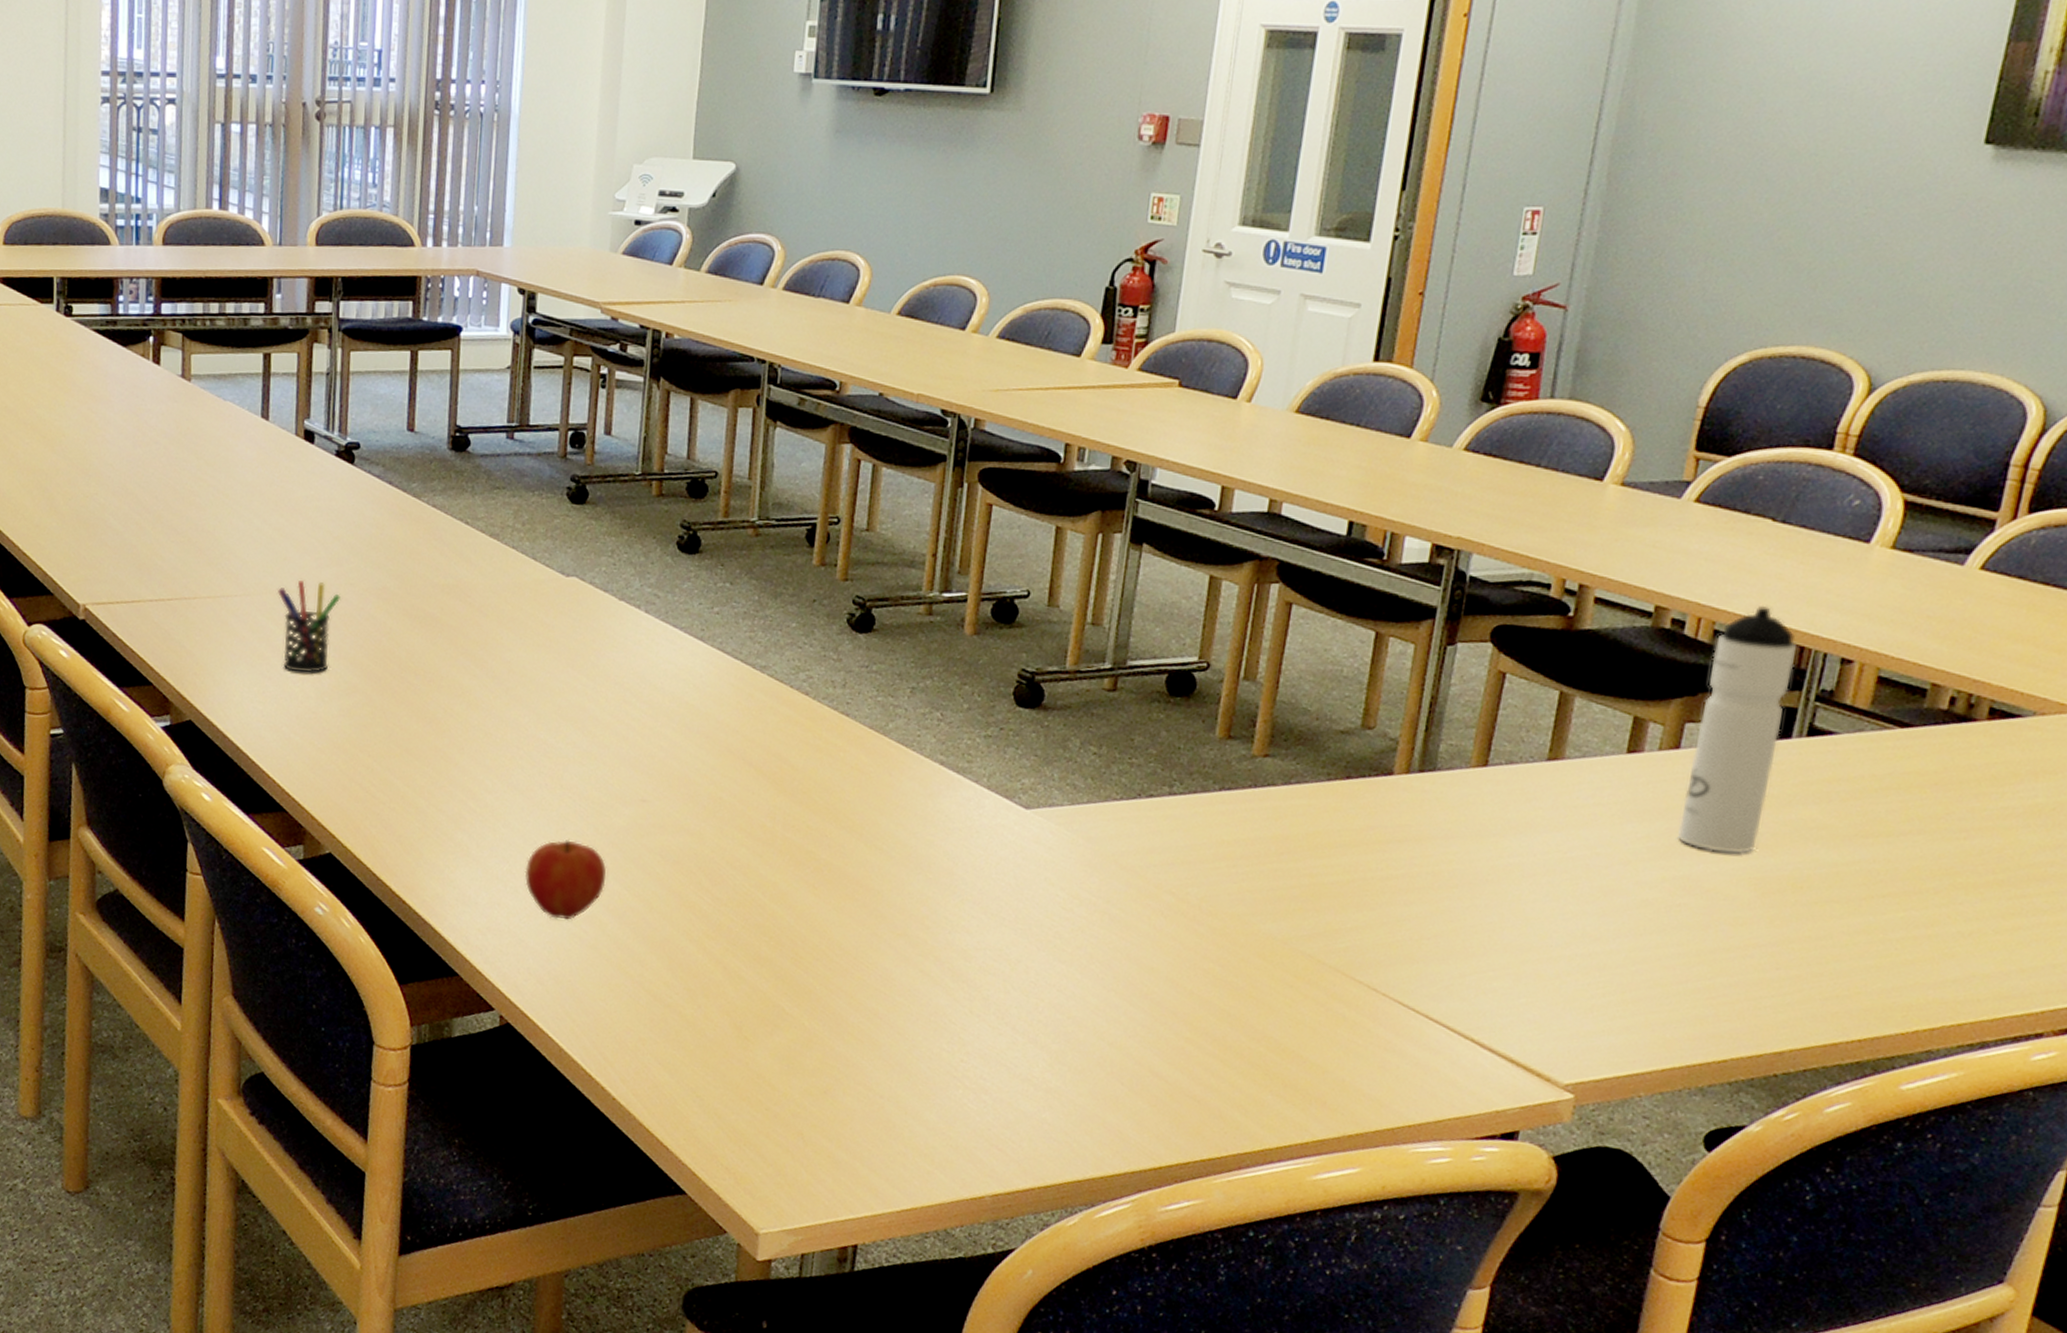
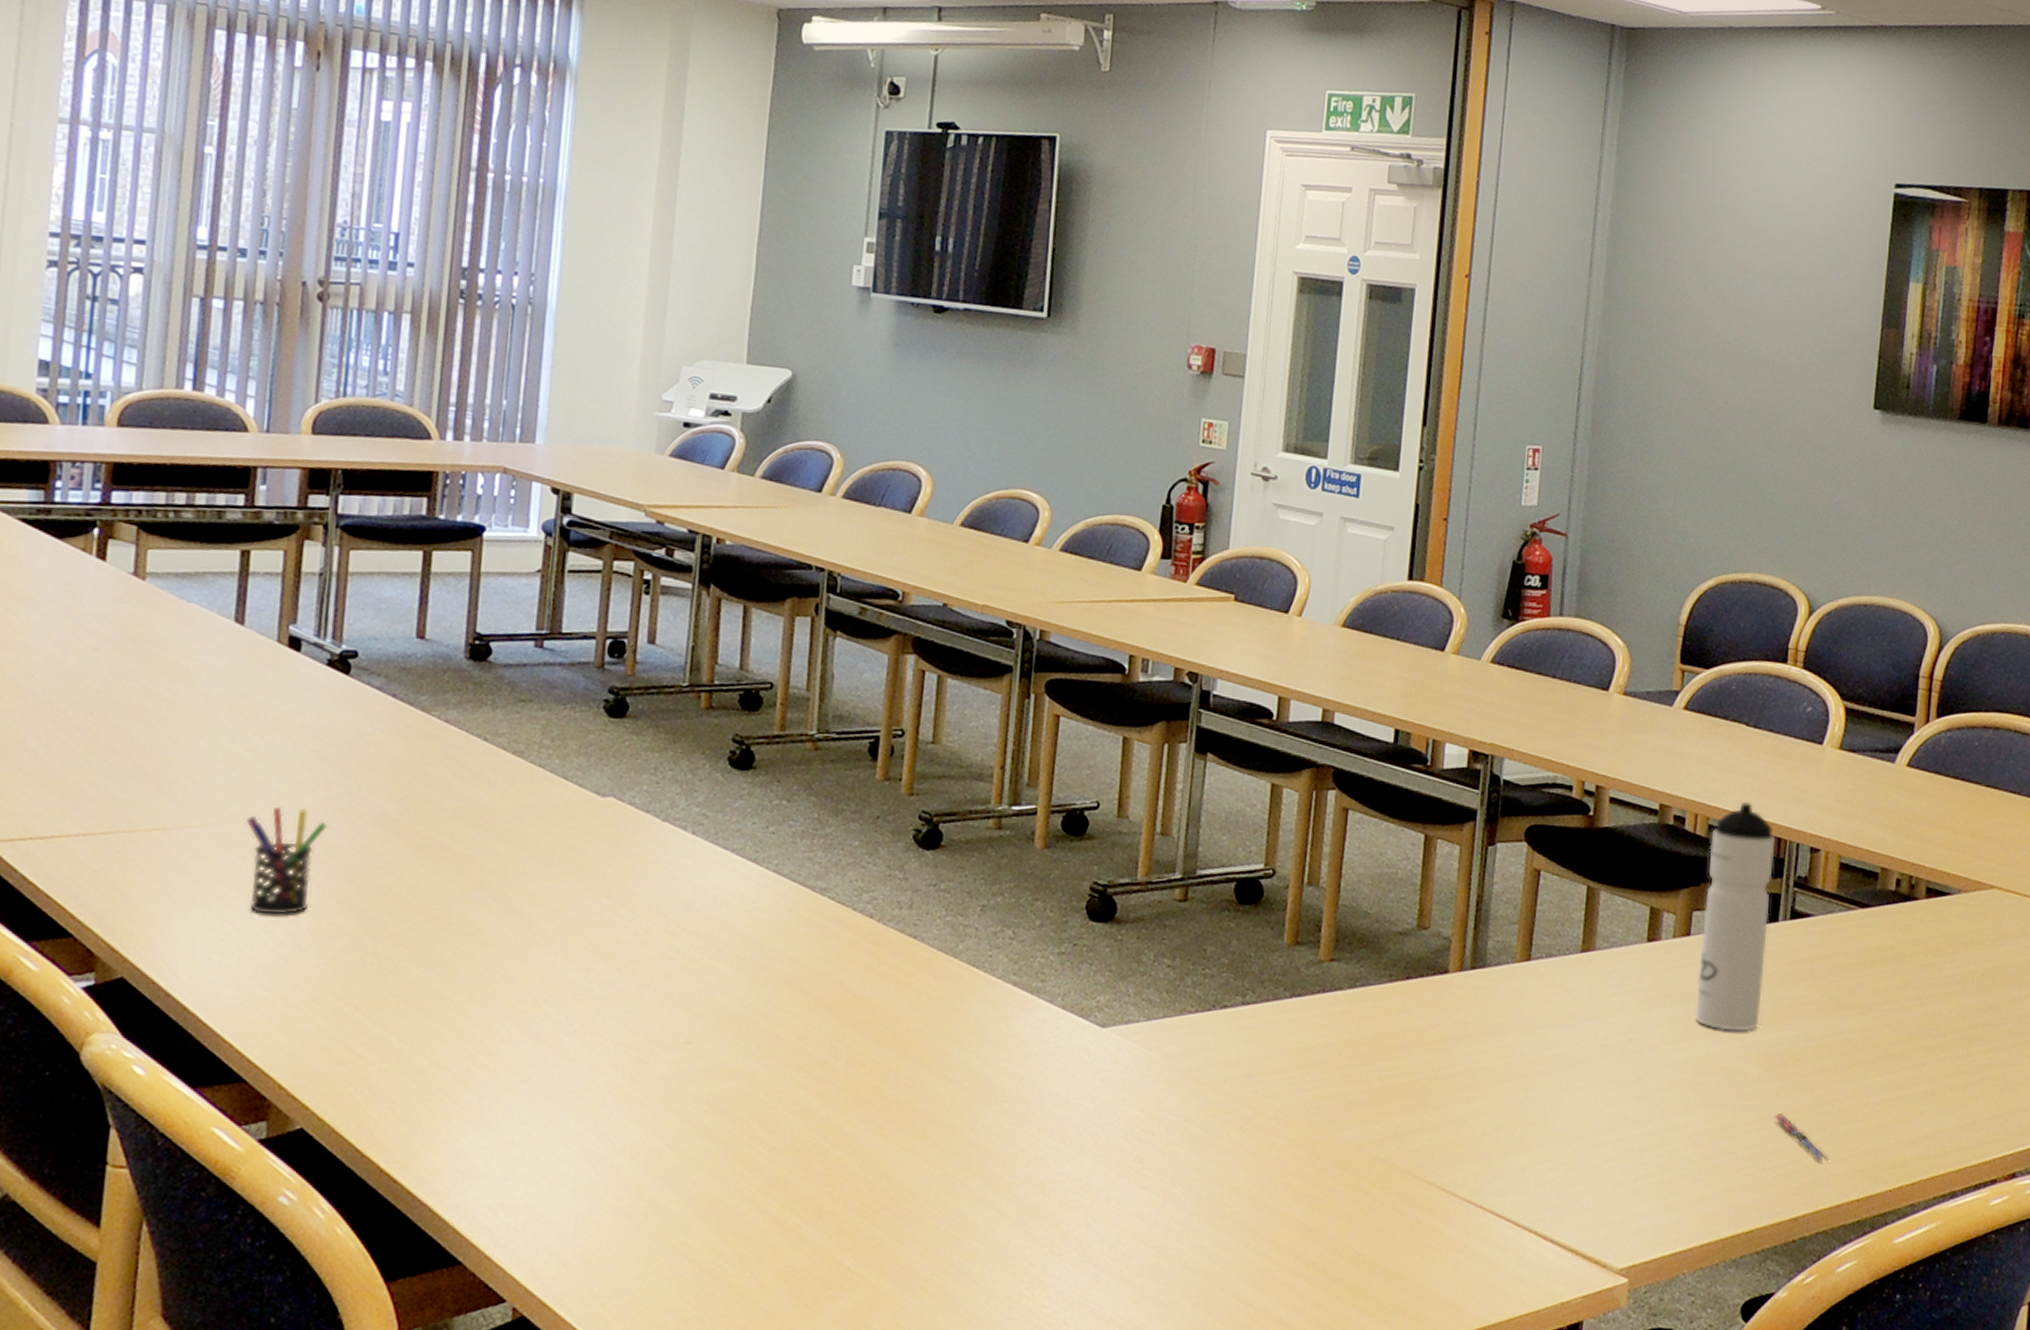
apple: present [524,840,607,920] -> none [546,1093,646,1187]
pen: none [1763,941,1829,997] -> present [1773,1112,1829,1162]

